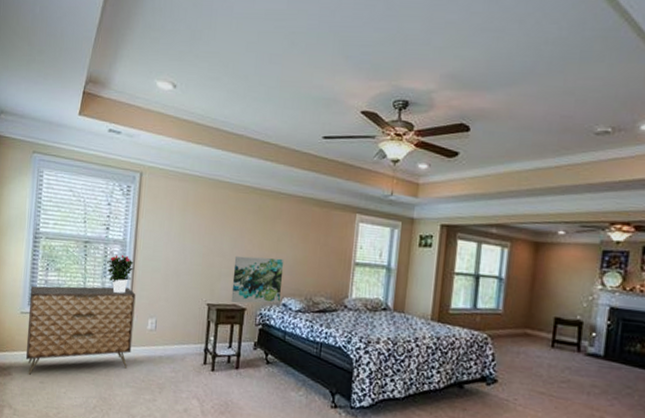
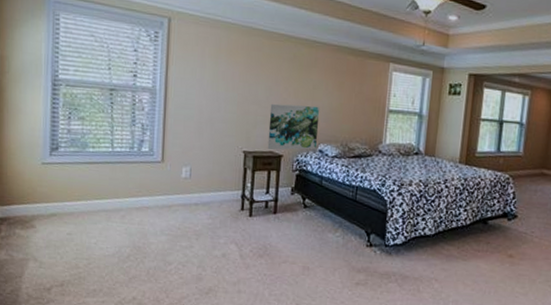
dresser: present [25,285,136,376] -> none [49,135,168,228]
potted flower: present [107,254,134,293] -> none [136,102,166,142]

